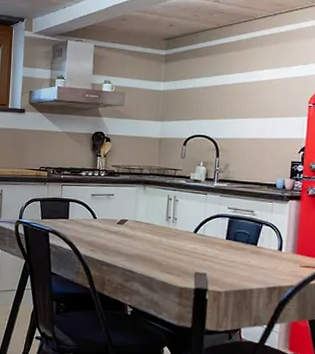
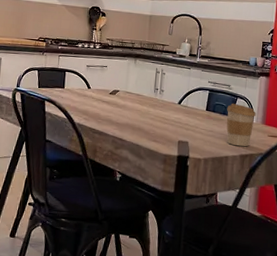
coffee cup: none [250,231,286,279] -> present [226,104,256,147]

